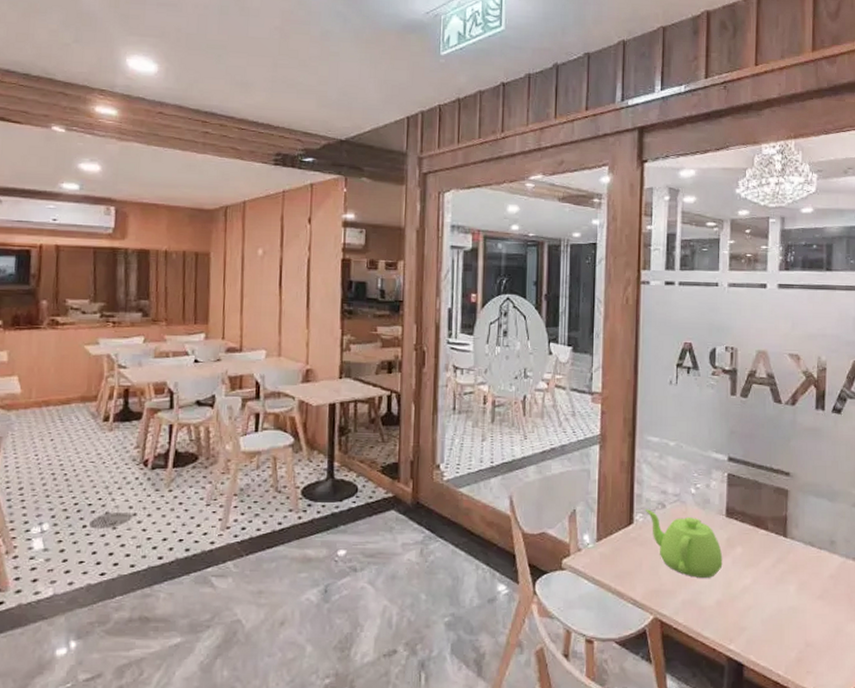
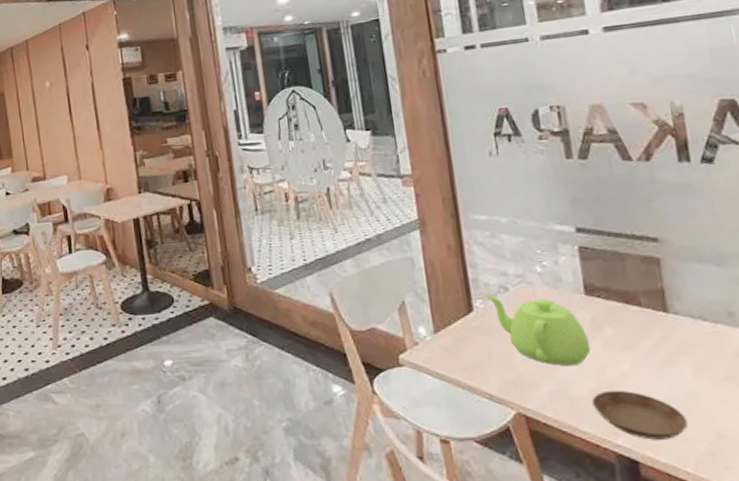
saucer: none [716,601,786,646] -> present [592,390,688,440]

